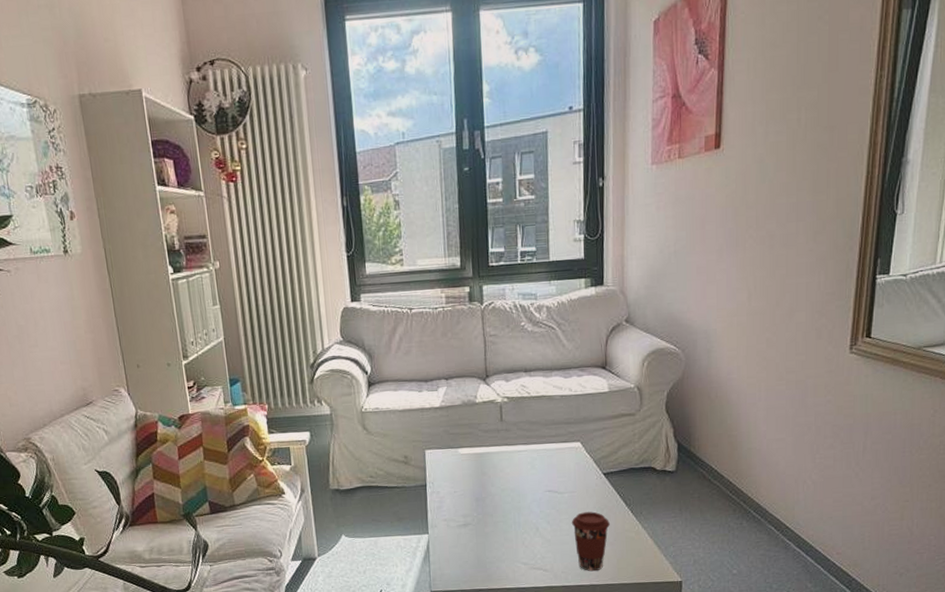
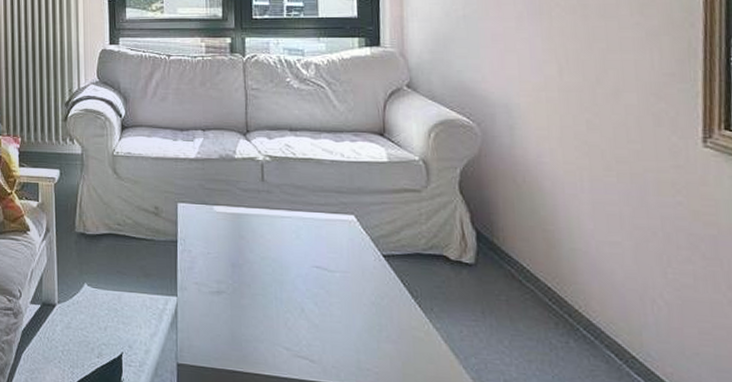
coffee cup: present [572,511,610,572] -> none [345,298,392,373]

